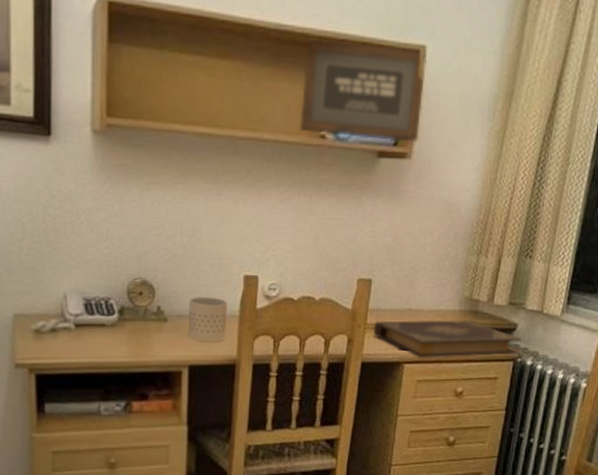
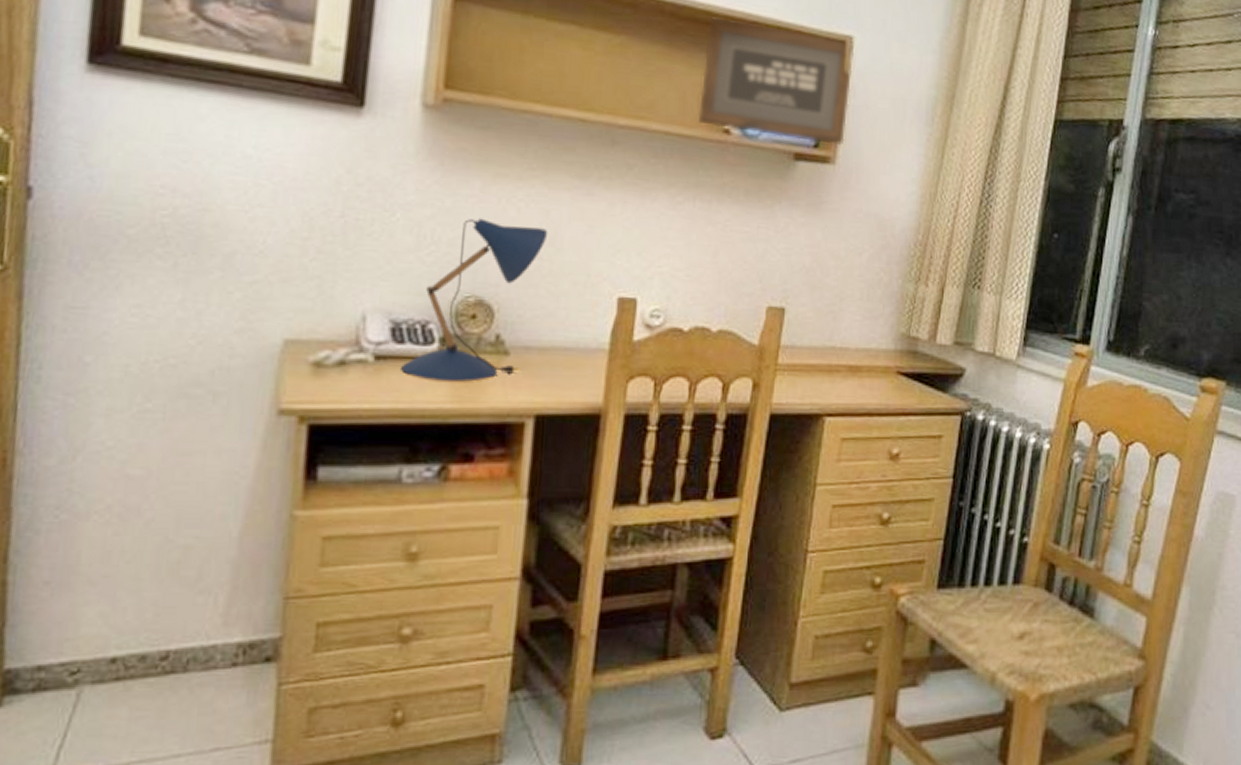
desk lamp: none [94,218,190,342] -> present [401,218,548,382]
mug: present [189,297,227,342] -> none [537,323,594,384]
book: present [373,319,522,359] -> none [785,360,971,411]

